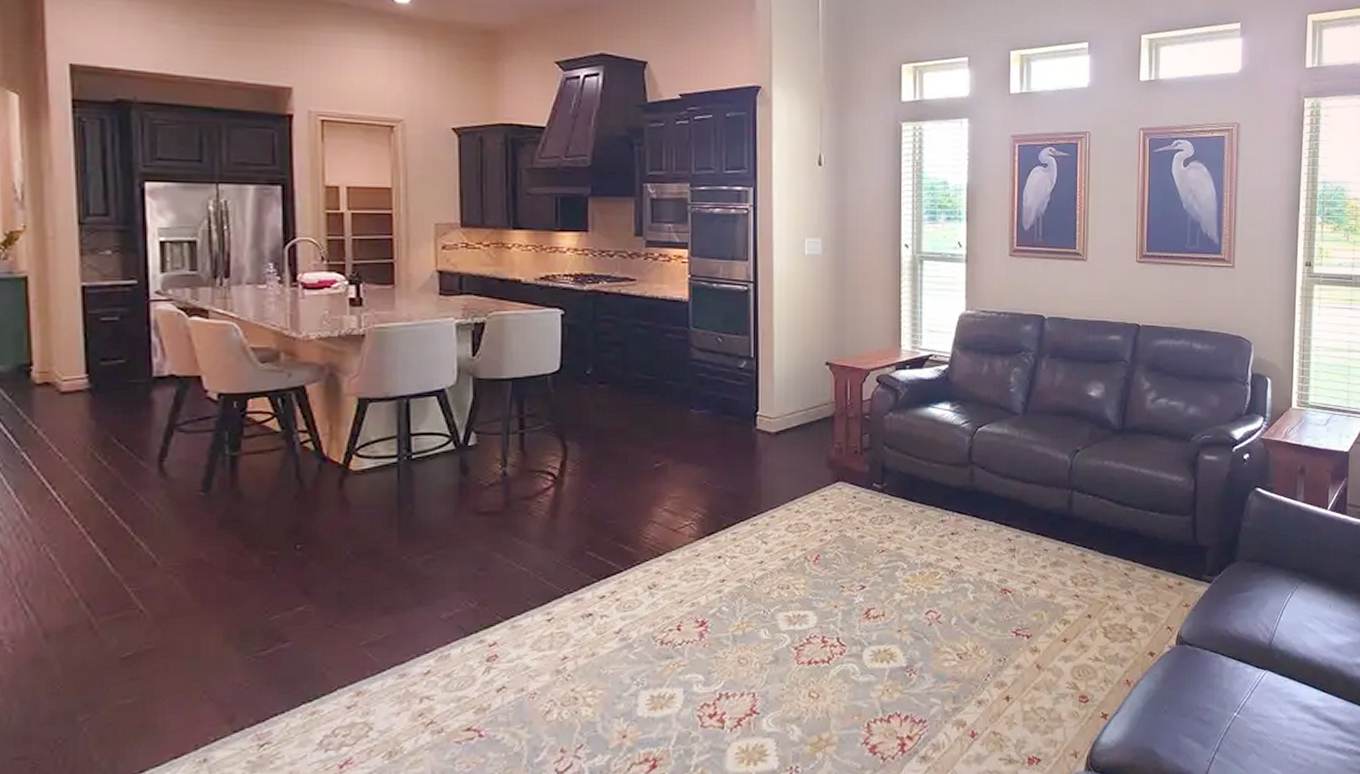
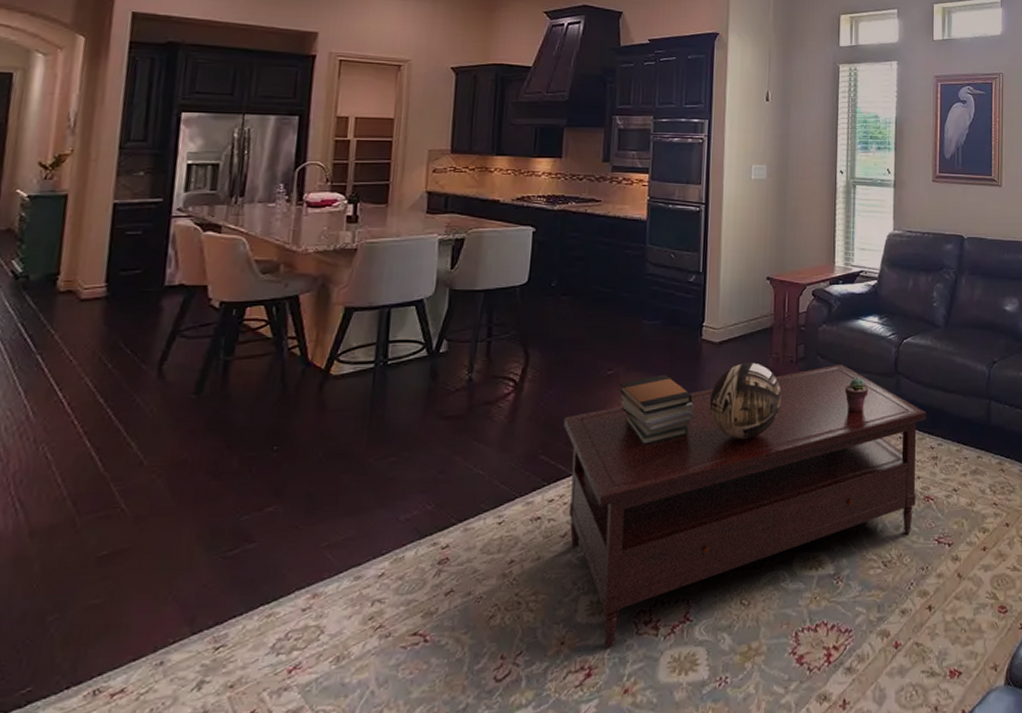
coffee table: none [611,454,1004,741] -> present [564,364,927,648]
book stack: none [669,466,751,540] -> present [619,374,694,446]
decorative bowl: none [767,453,846,533] -> present [709,362,782,439]
potted succulent: none [914,468,940,505] -> present [844,378,869,413]

